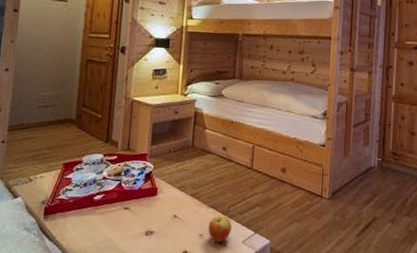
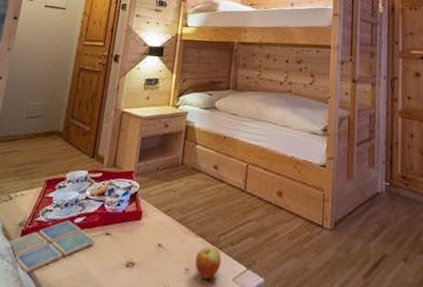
drink coaster: none [32,197,115,244] -> present [8,220,96,274]

